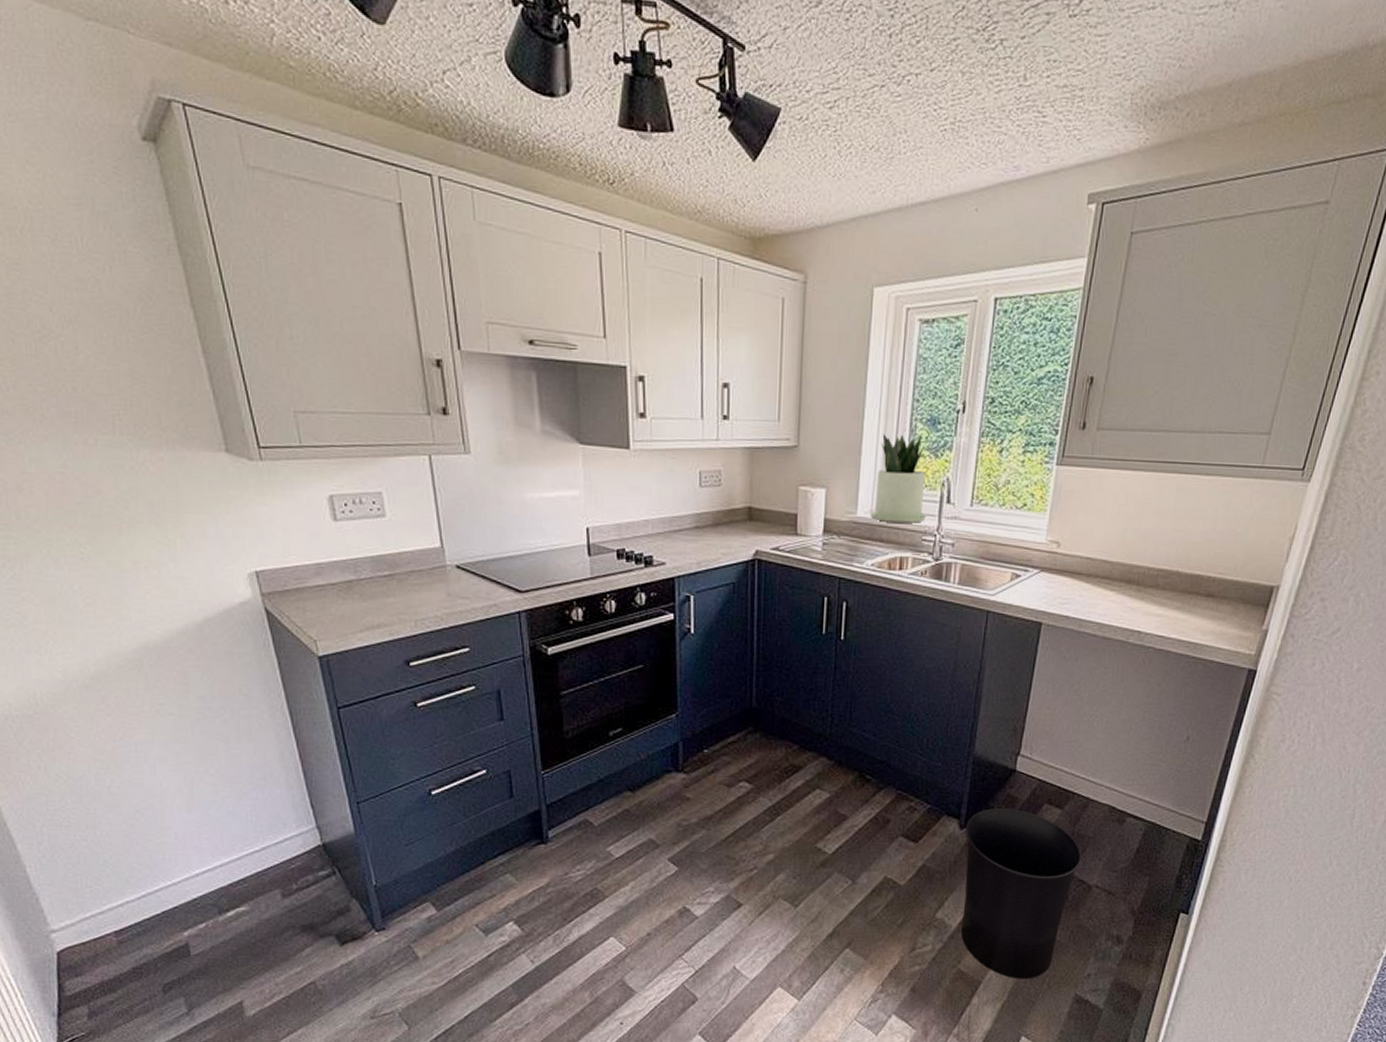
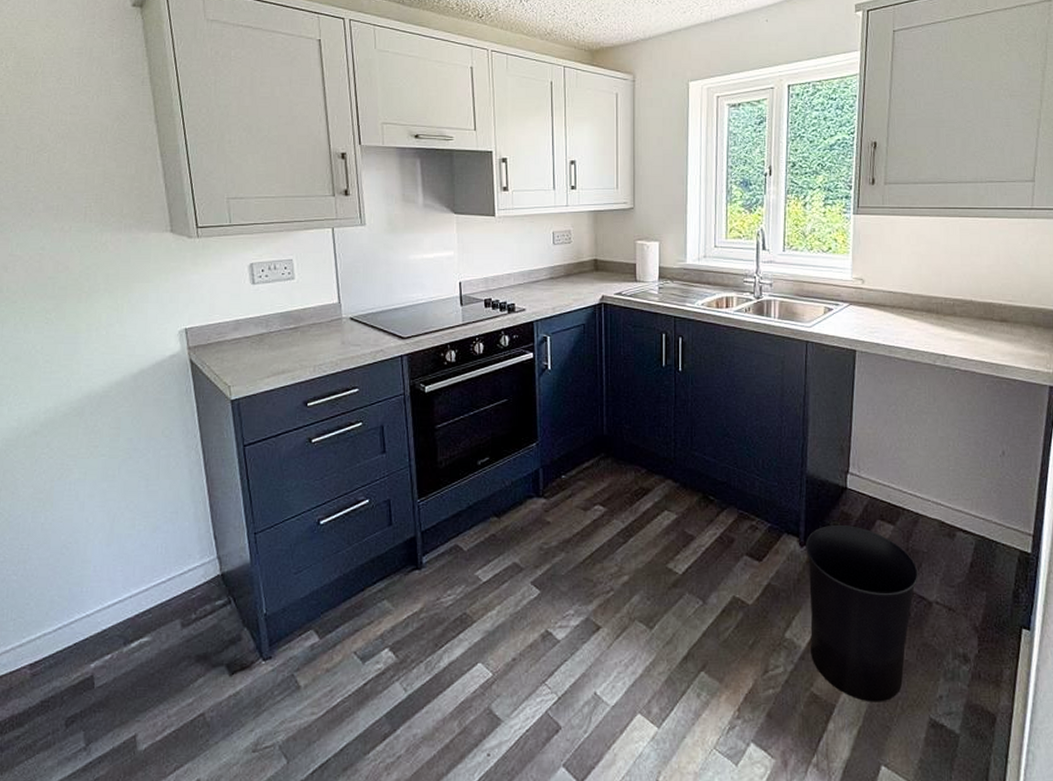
planter: present [869,433,928,524] -> none [697,194,747,269]

